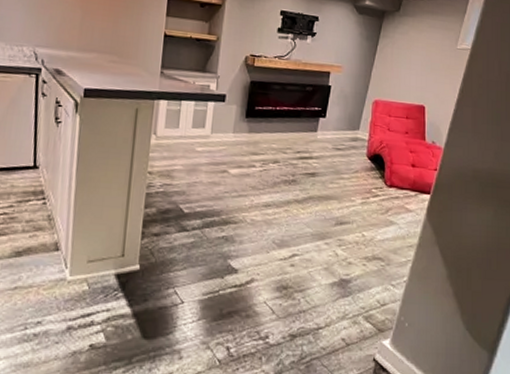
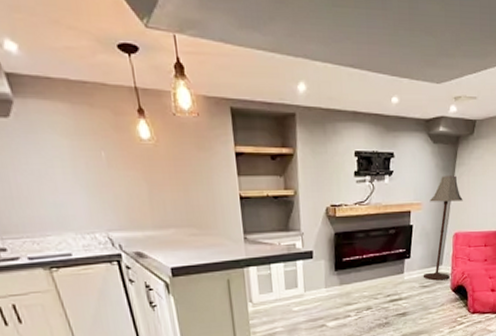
floor lamp: none [337,44,385,147] -> present [423,175,463,281]

